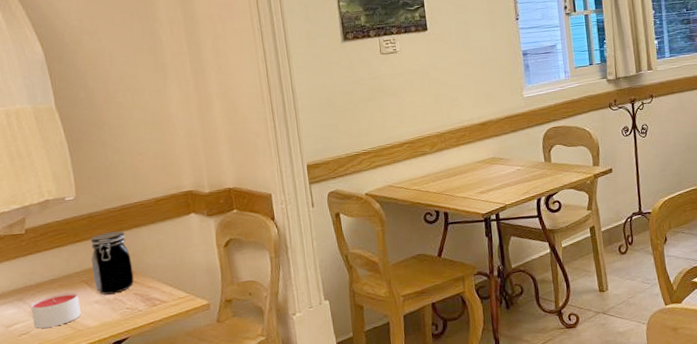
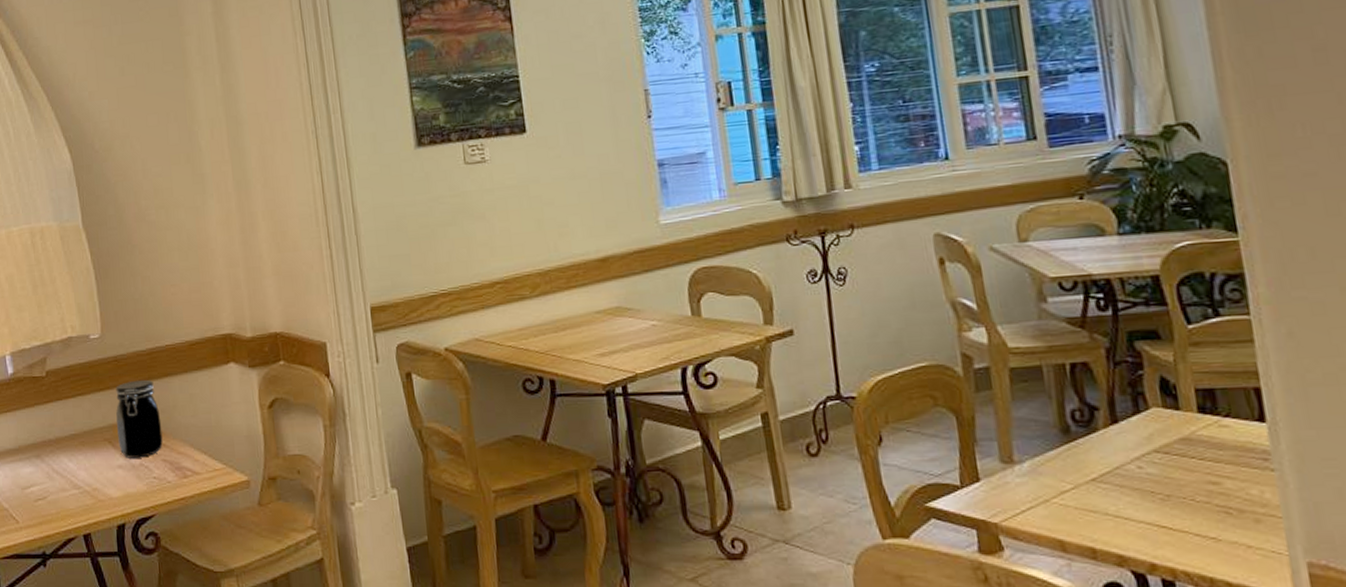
candle: present [31,292,81,329] -> none [49,452,103,494]

